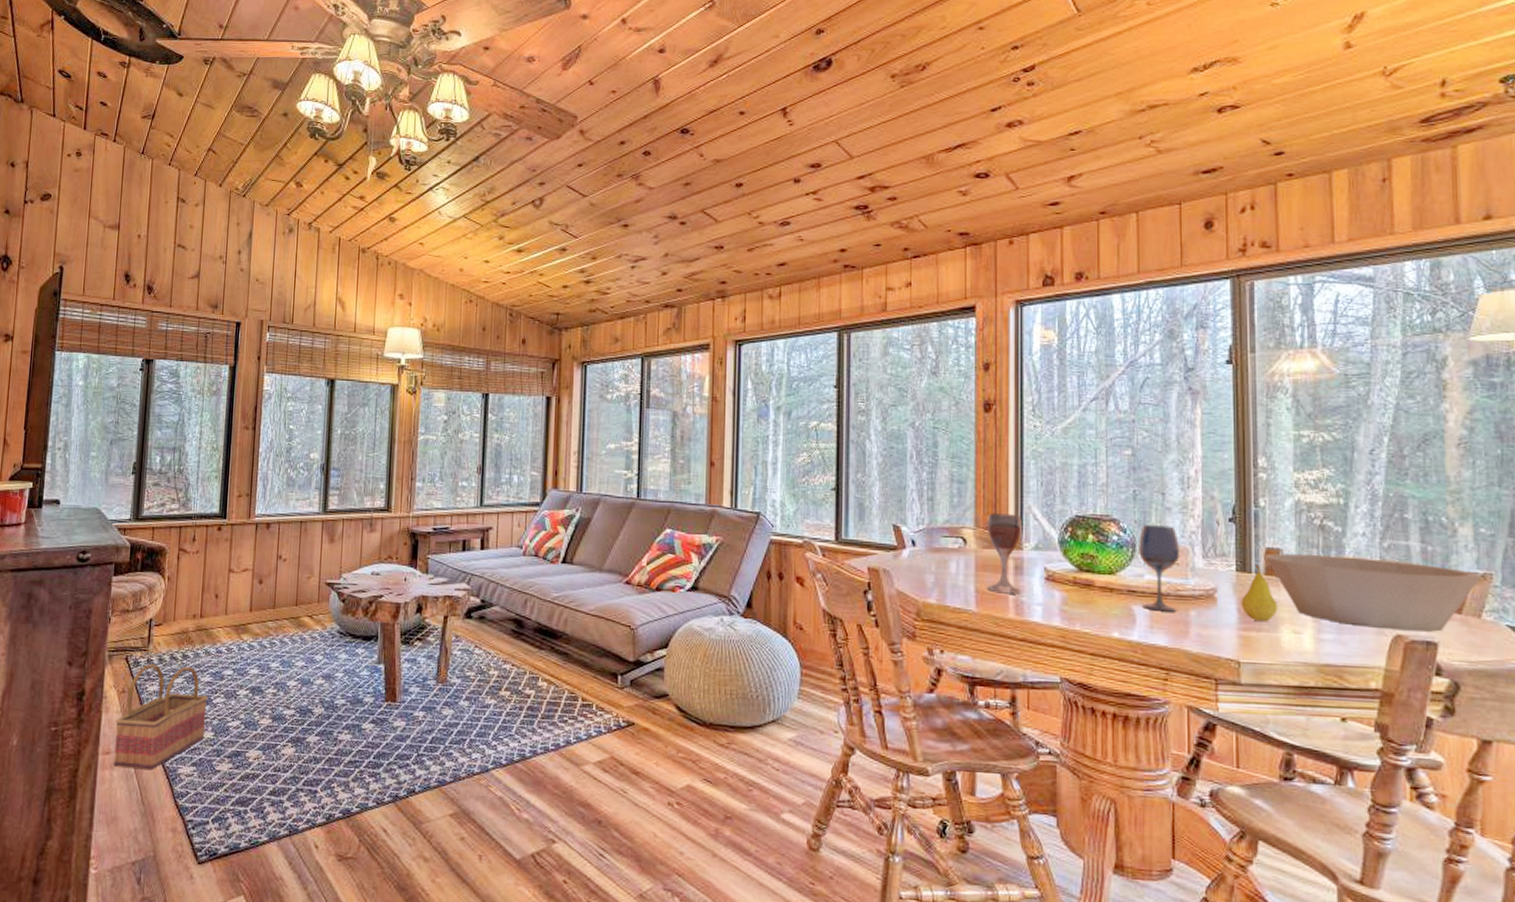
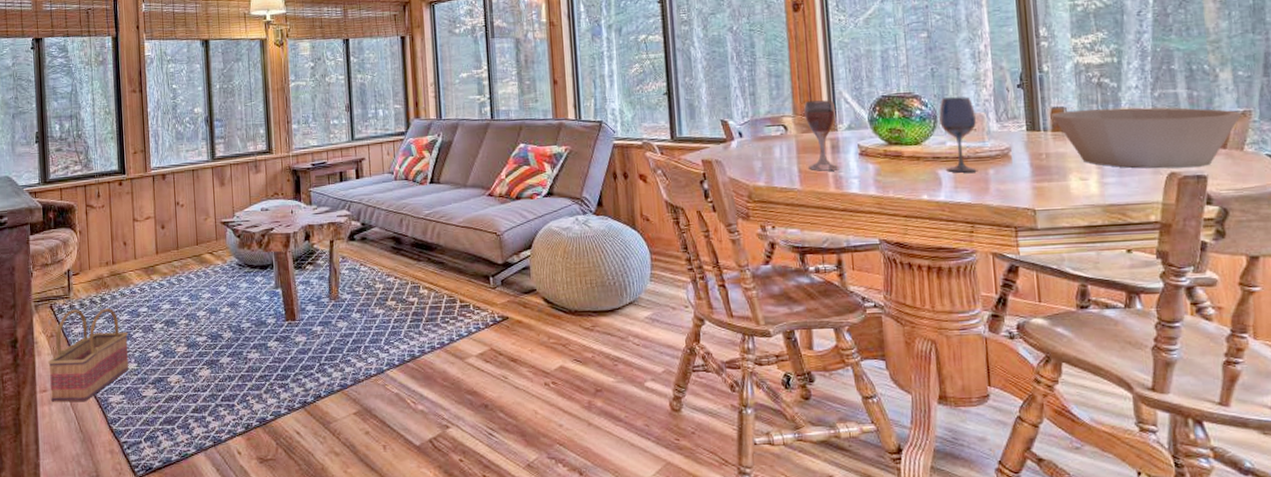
fruit: present [1241,565,1278,622] -> none [1033,123,1065,173]

